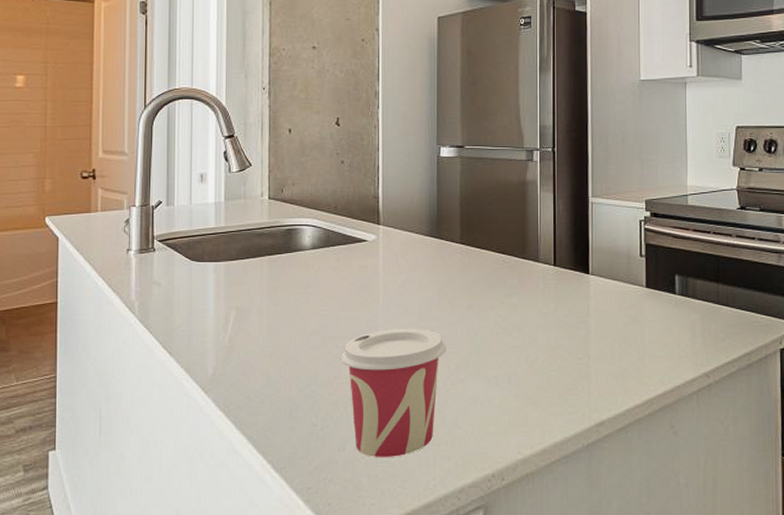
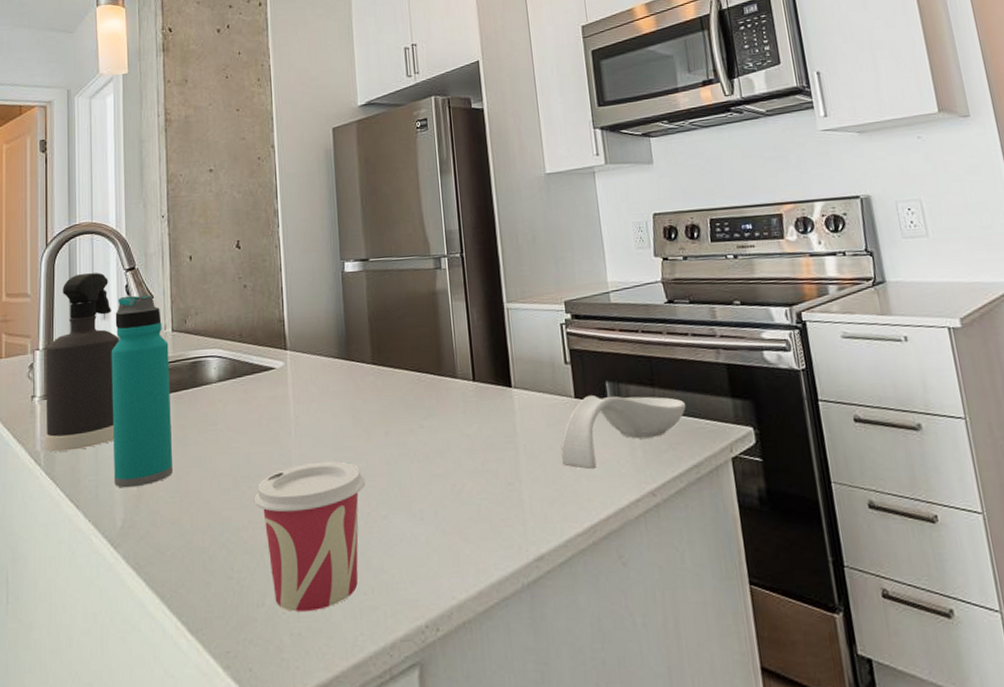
spray bottle: none [139,137,216,302] -> present [44,272,119,452]
water bottle: none [207,162,265,340] -> present [111,295,172,488]
spoon rest: none [628,285,745,351] -> present [560,394,686,470]

